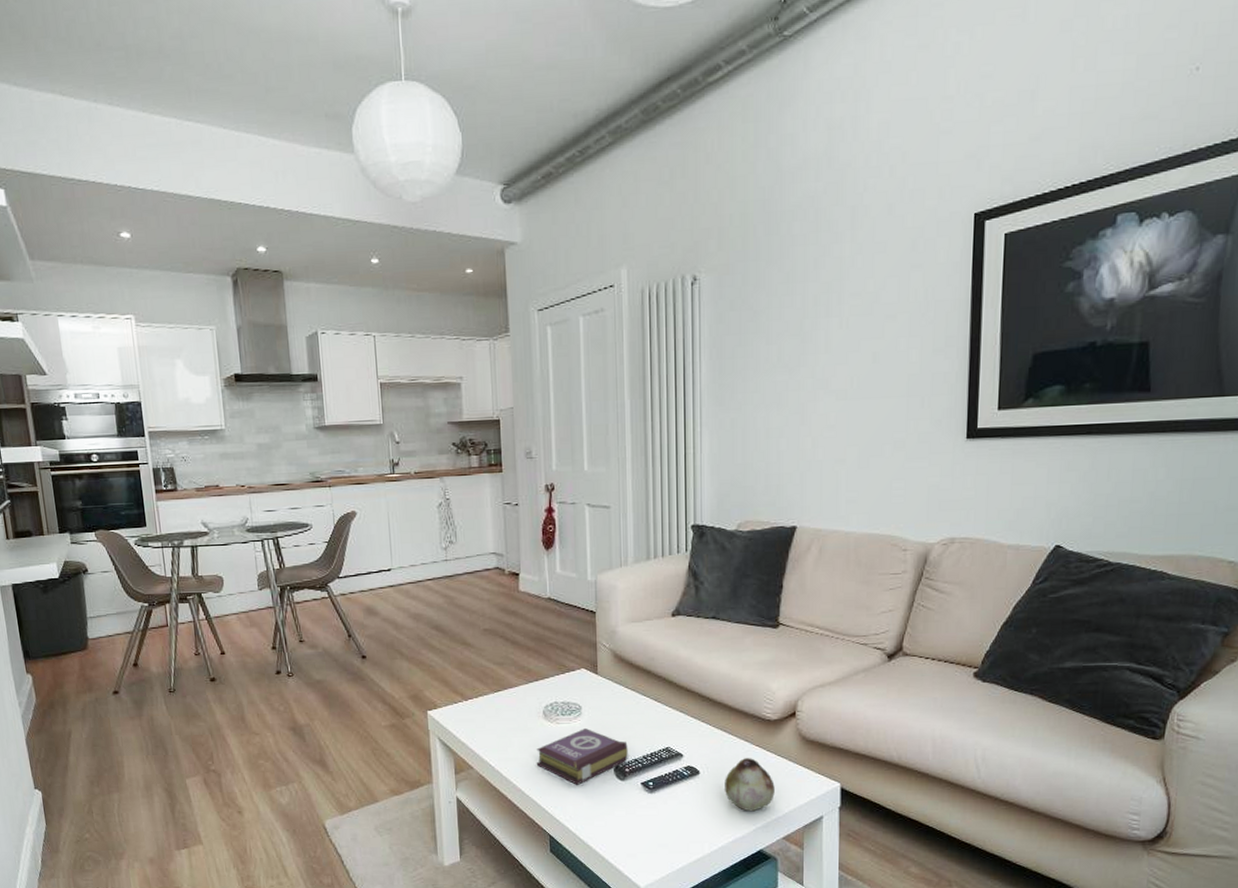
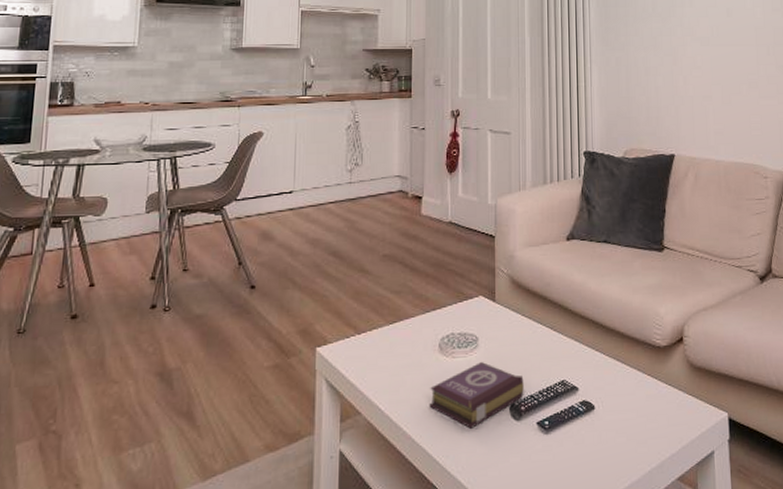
fruit: present [725,758,775,811] -> none [619,389,668,449]

